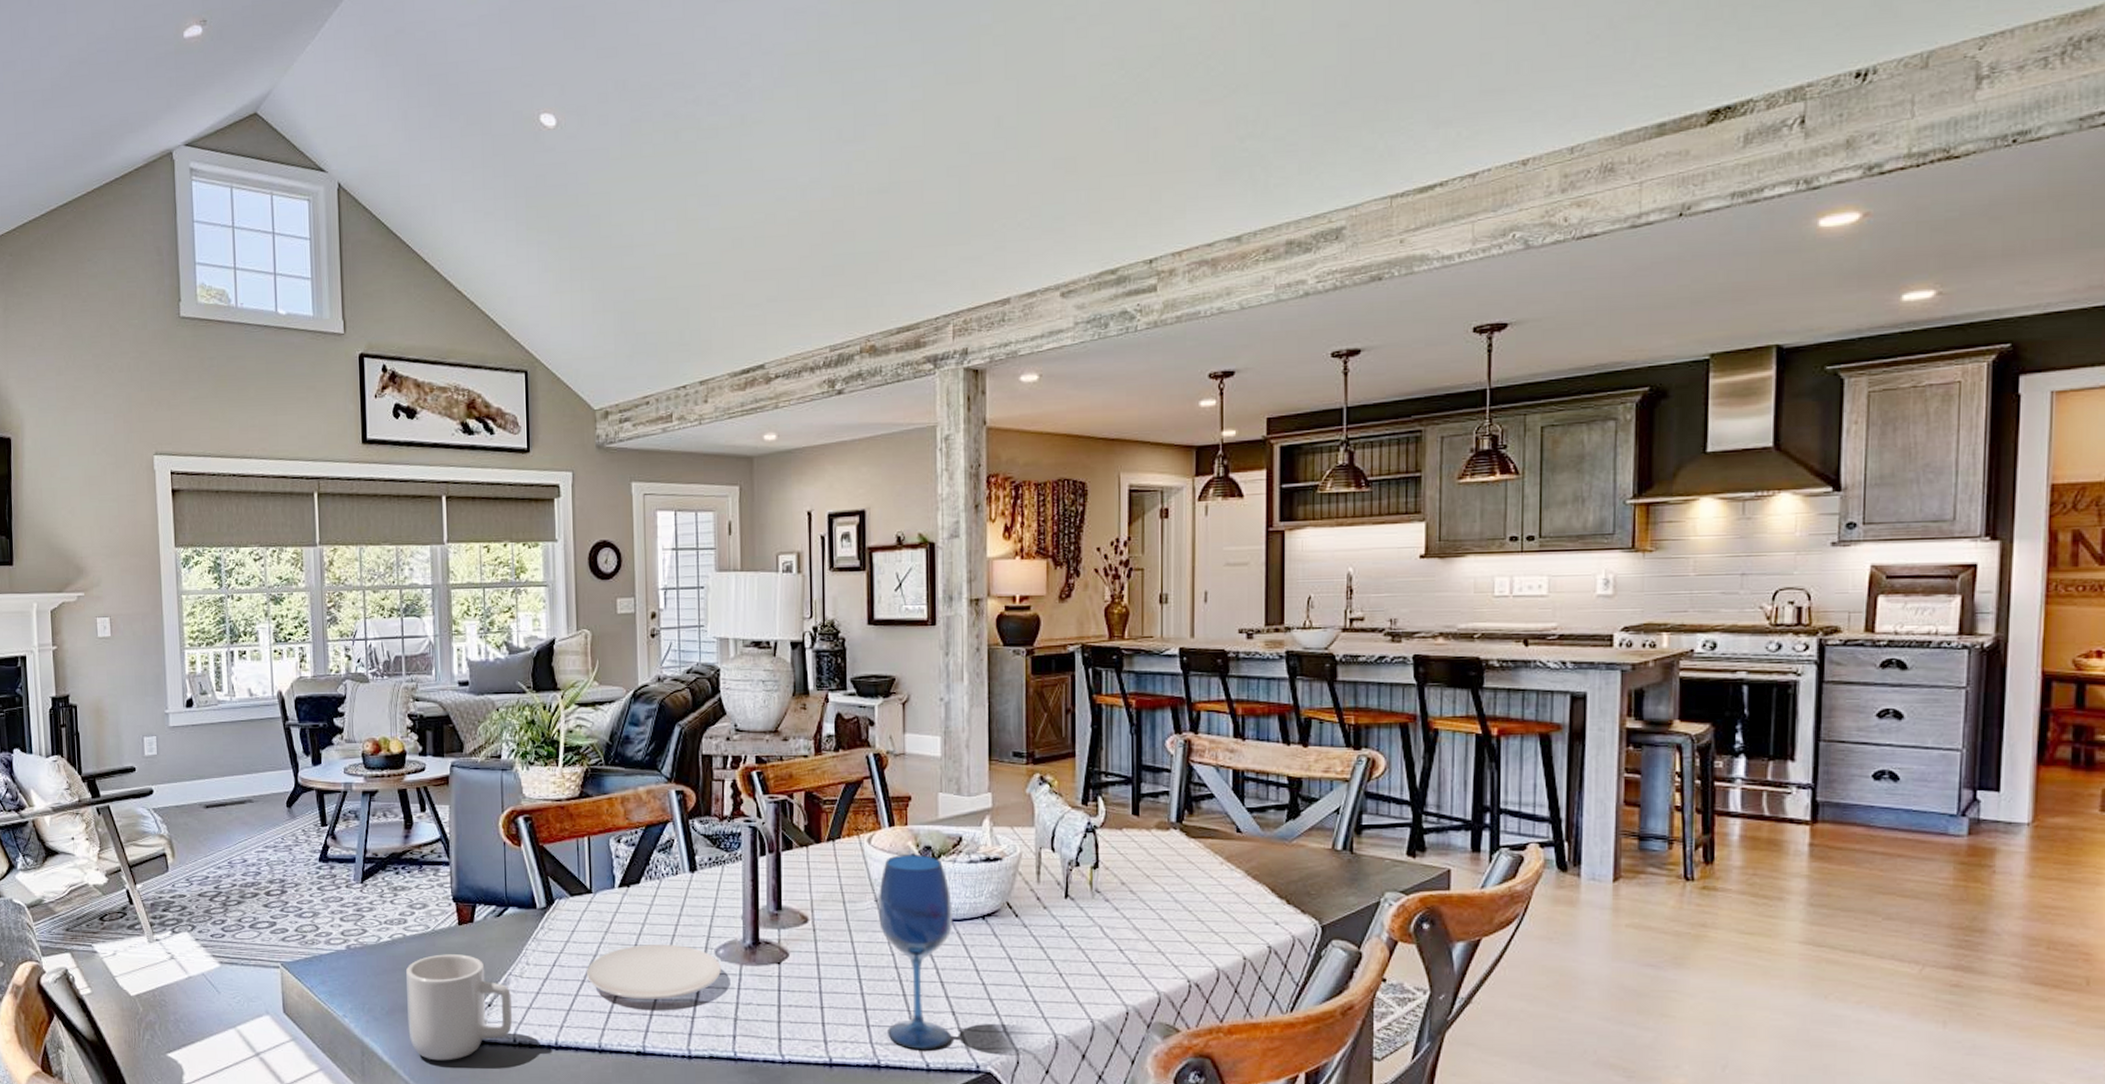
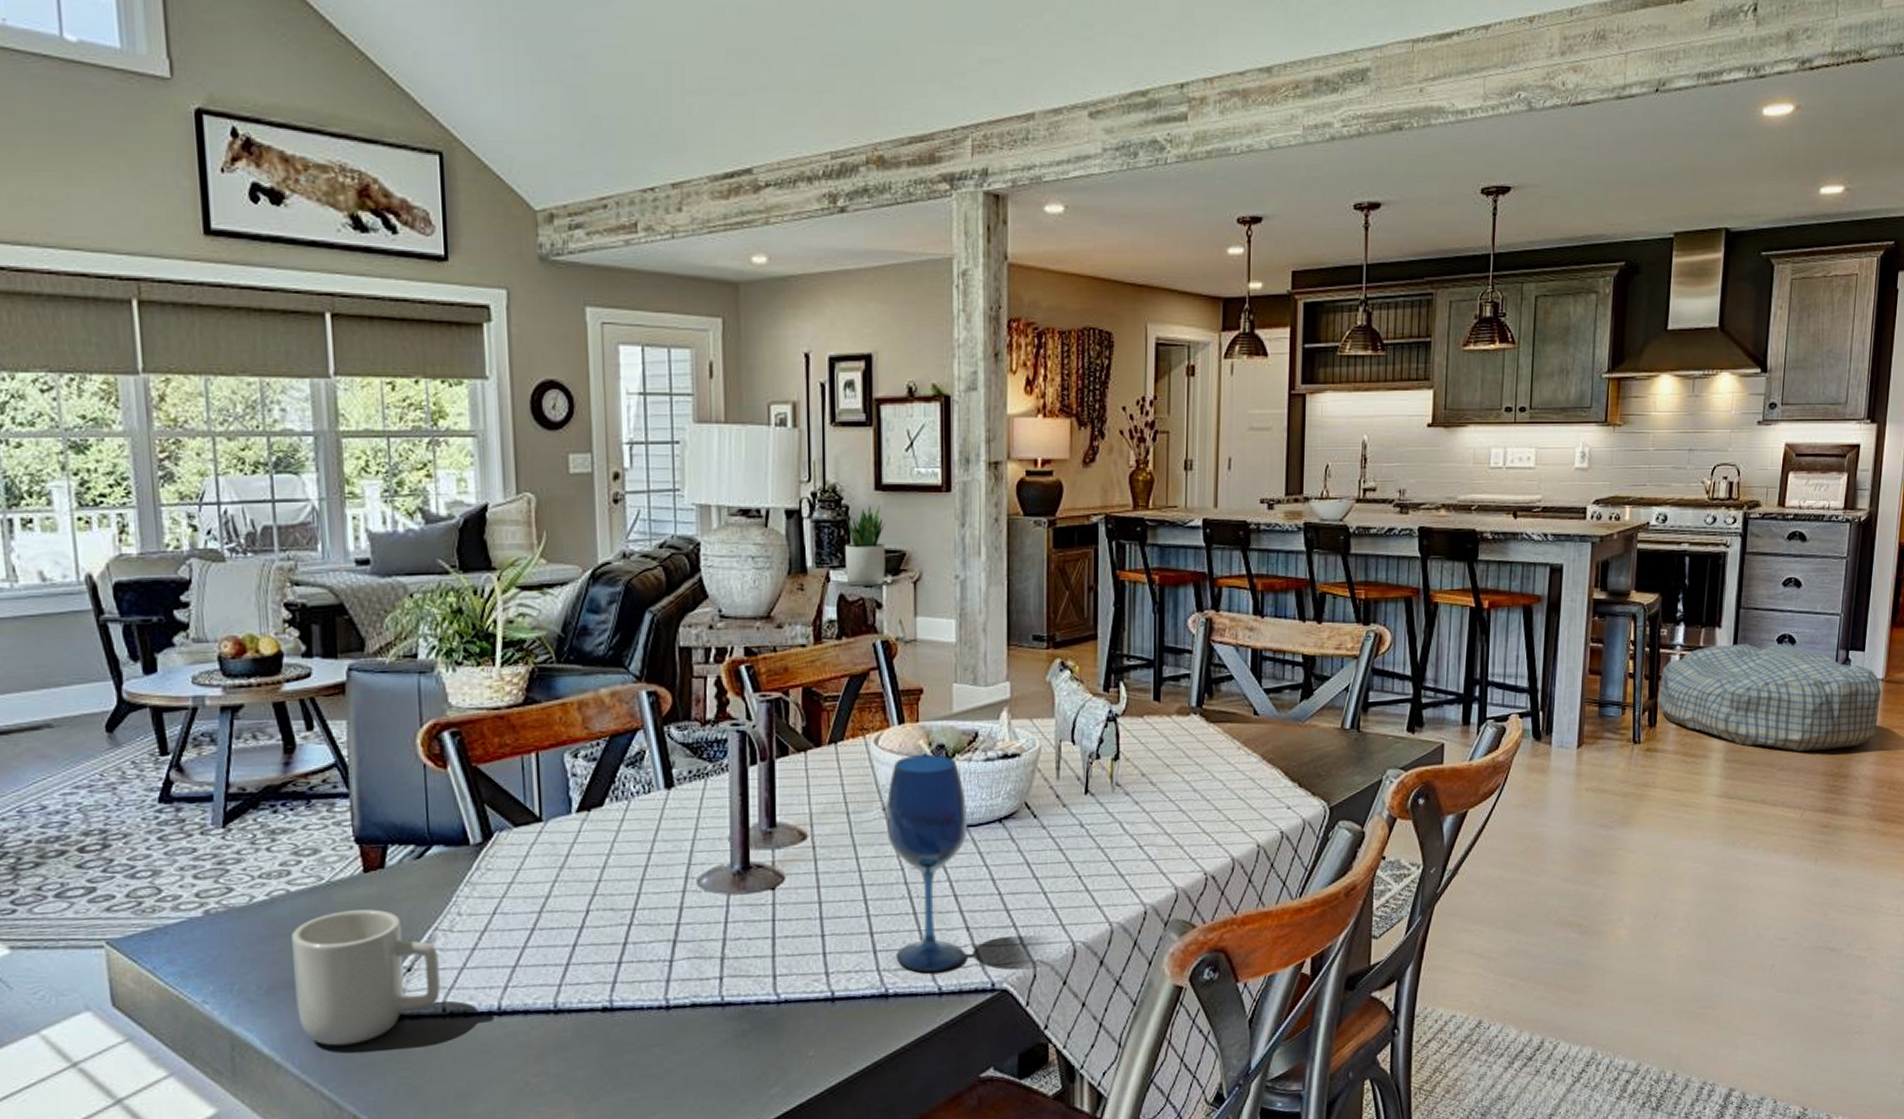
plate: present [587,944,721,999] -> none [537,876,704,946]
planter: none [842,637,877,706] -> present [845,504,886,586]
dog bed: none [1713,779,2027,900] -> present [1657,643,1881,751]

